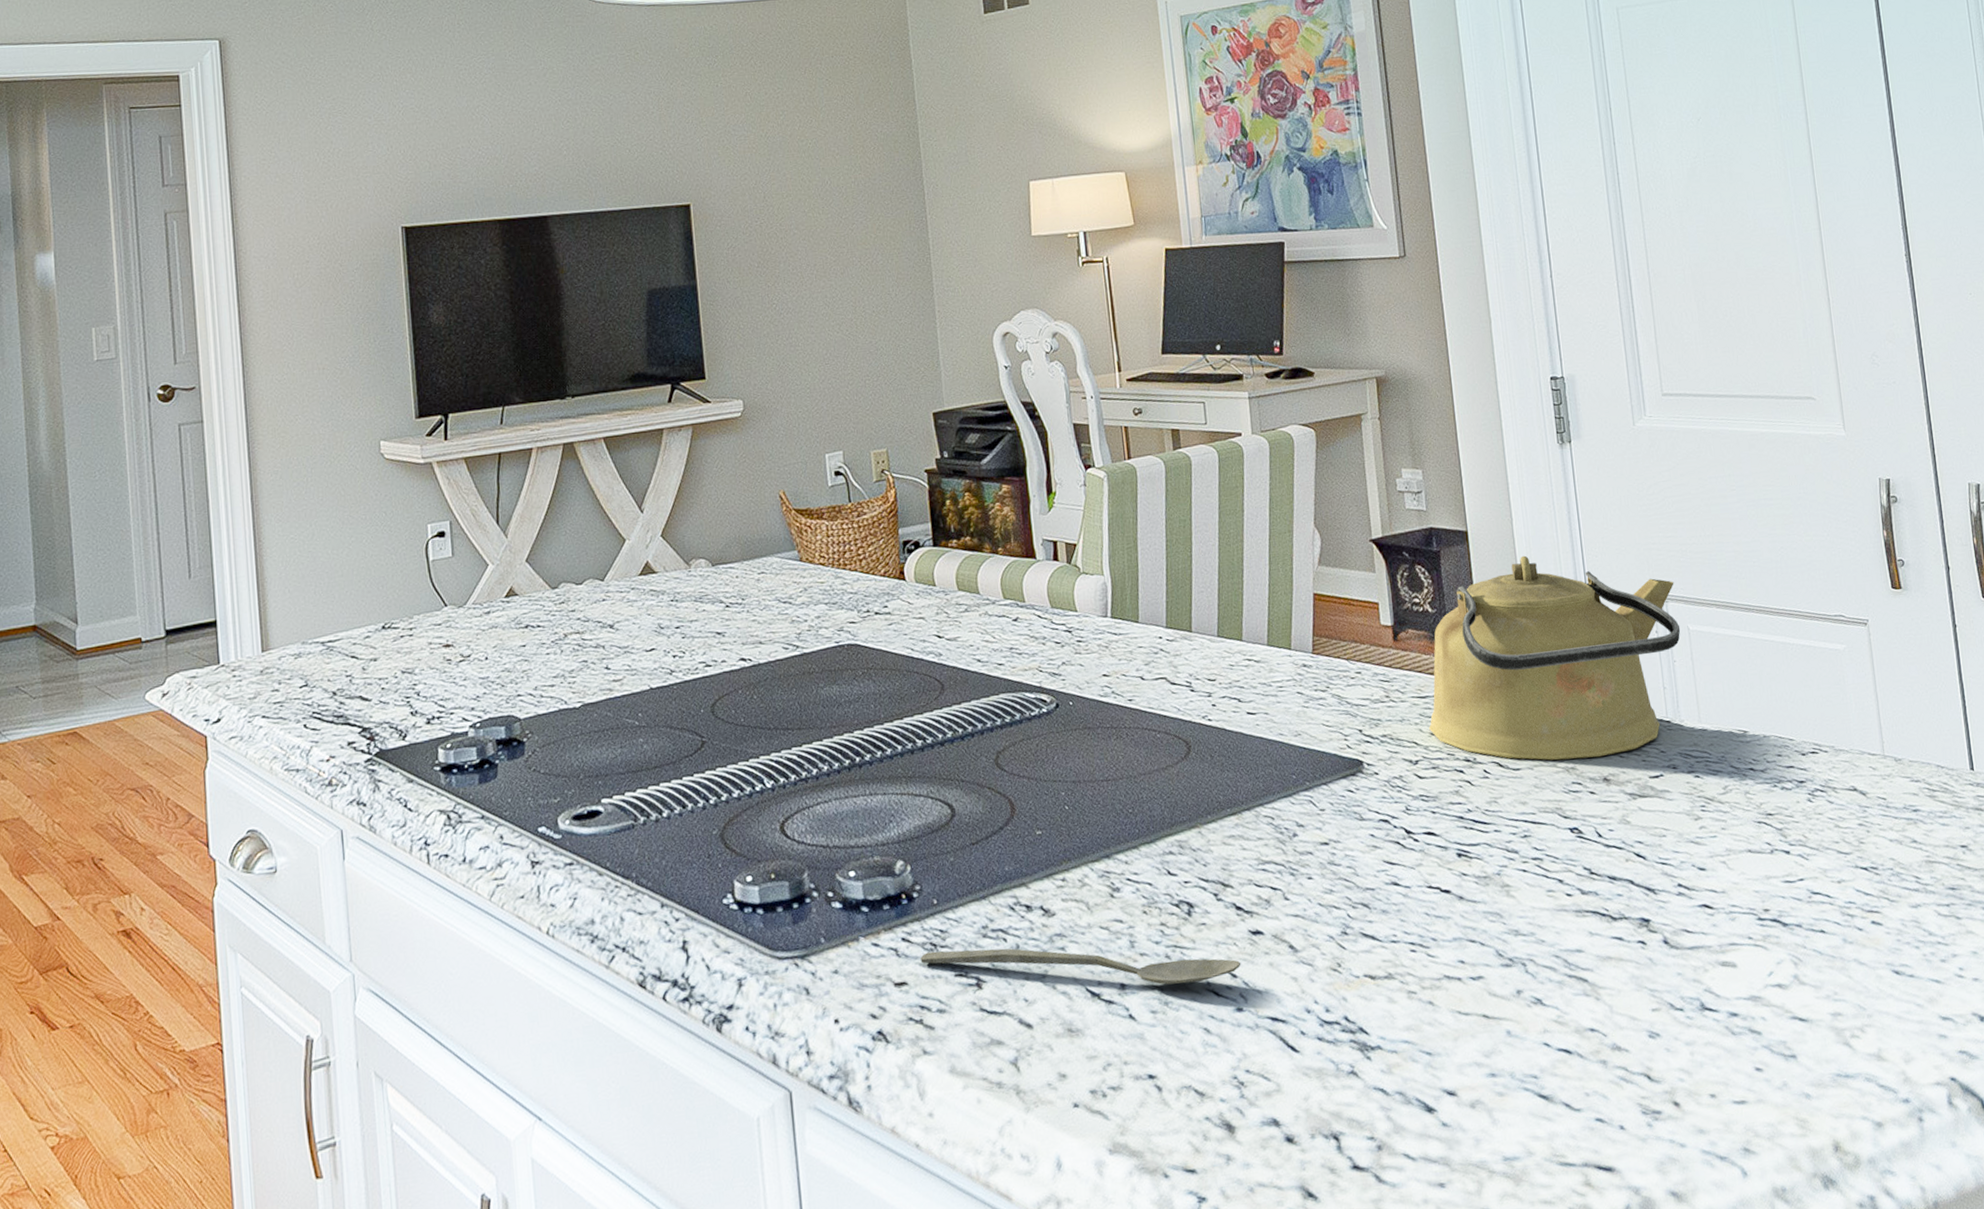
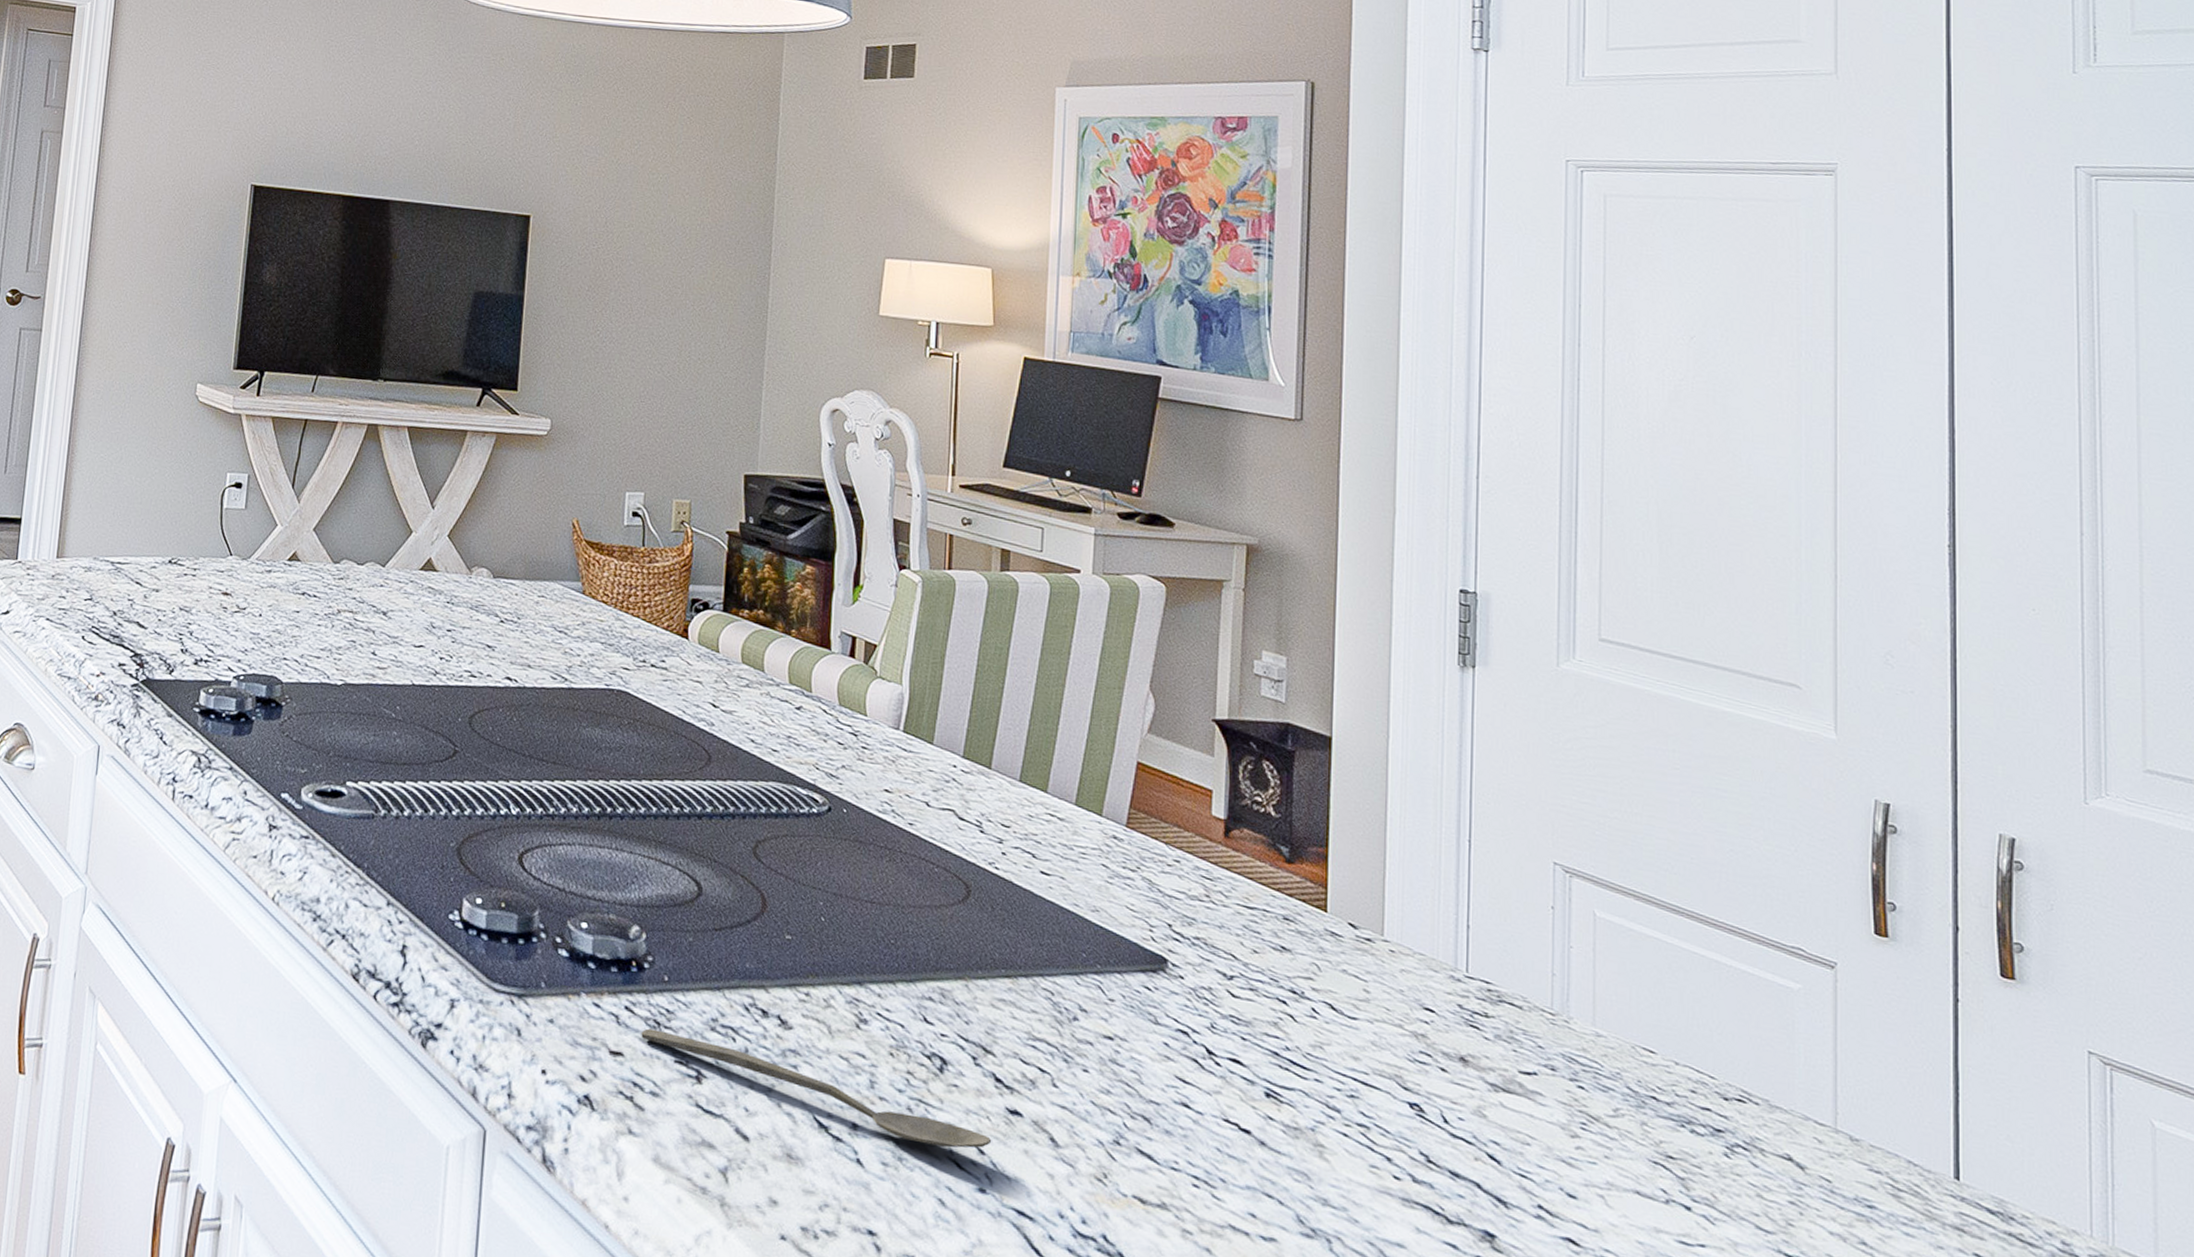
kettle: present [1429,555,1681,761] -> none [1252,780,1584,1035]

